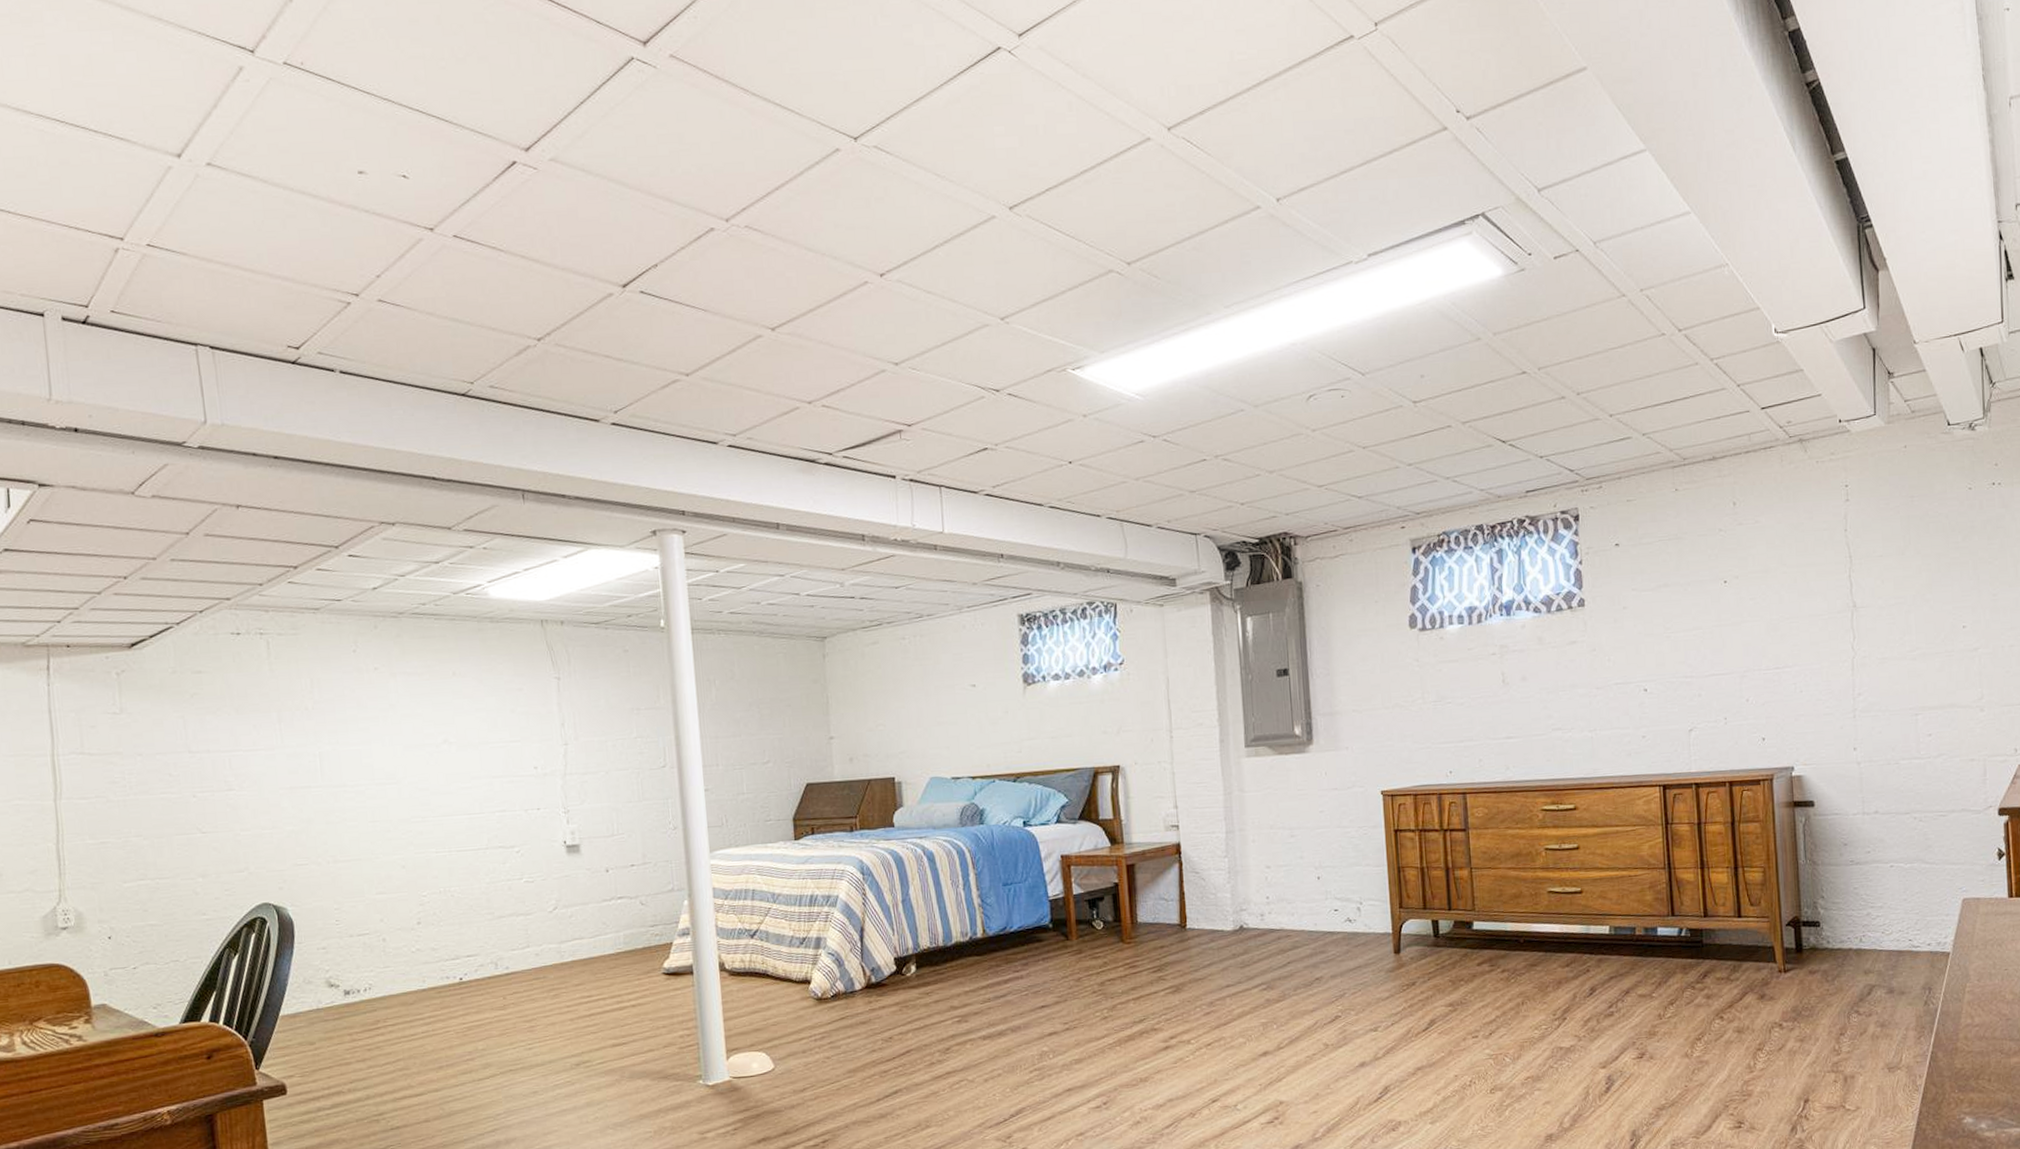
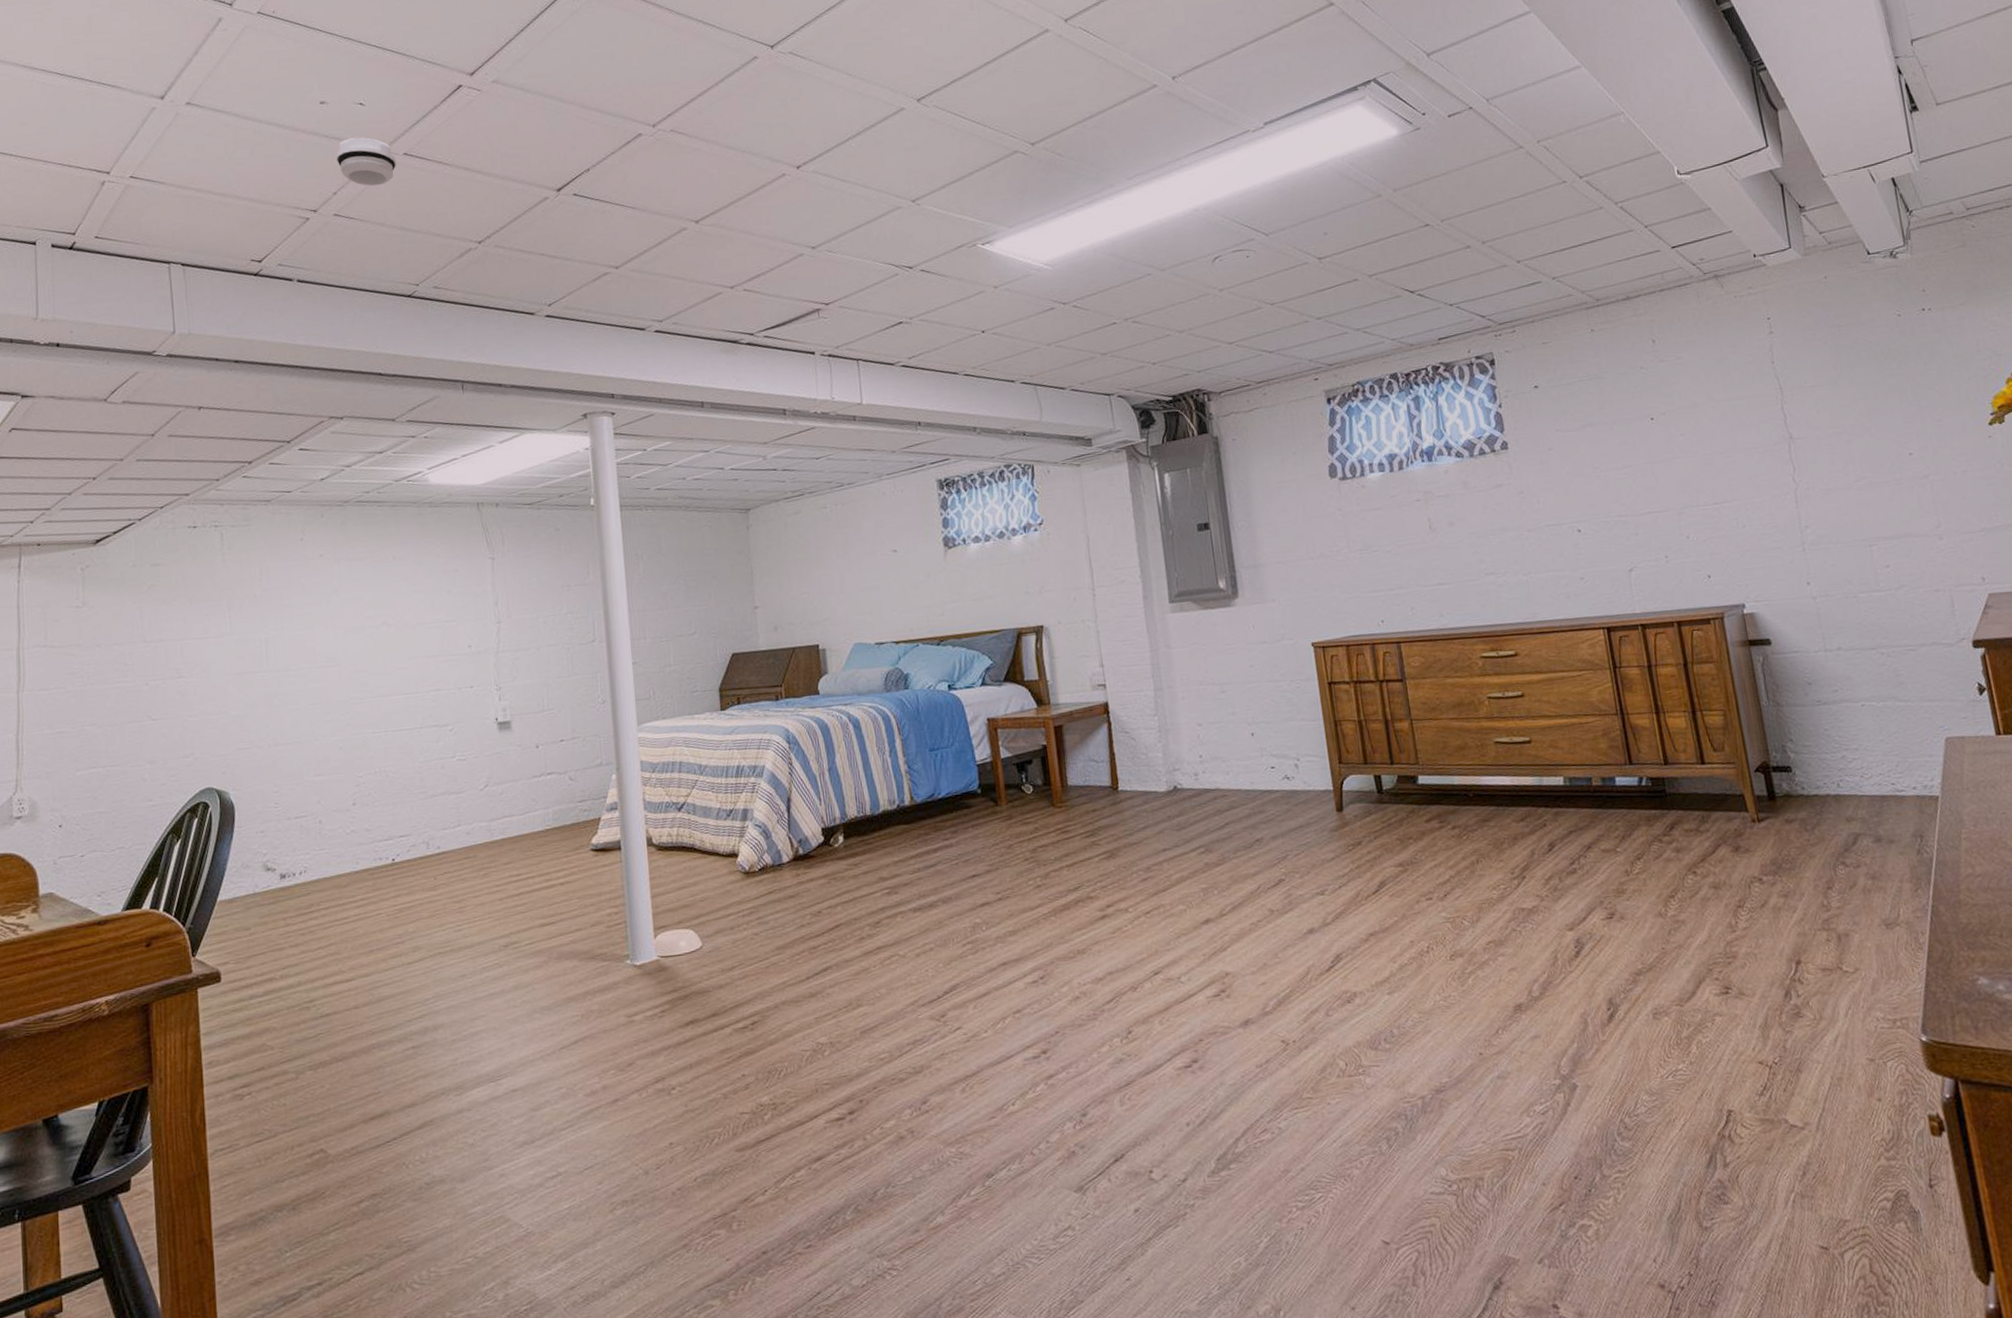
smoke detector: none [378,214,445,271] -> present [336,137,396,187]

